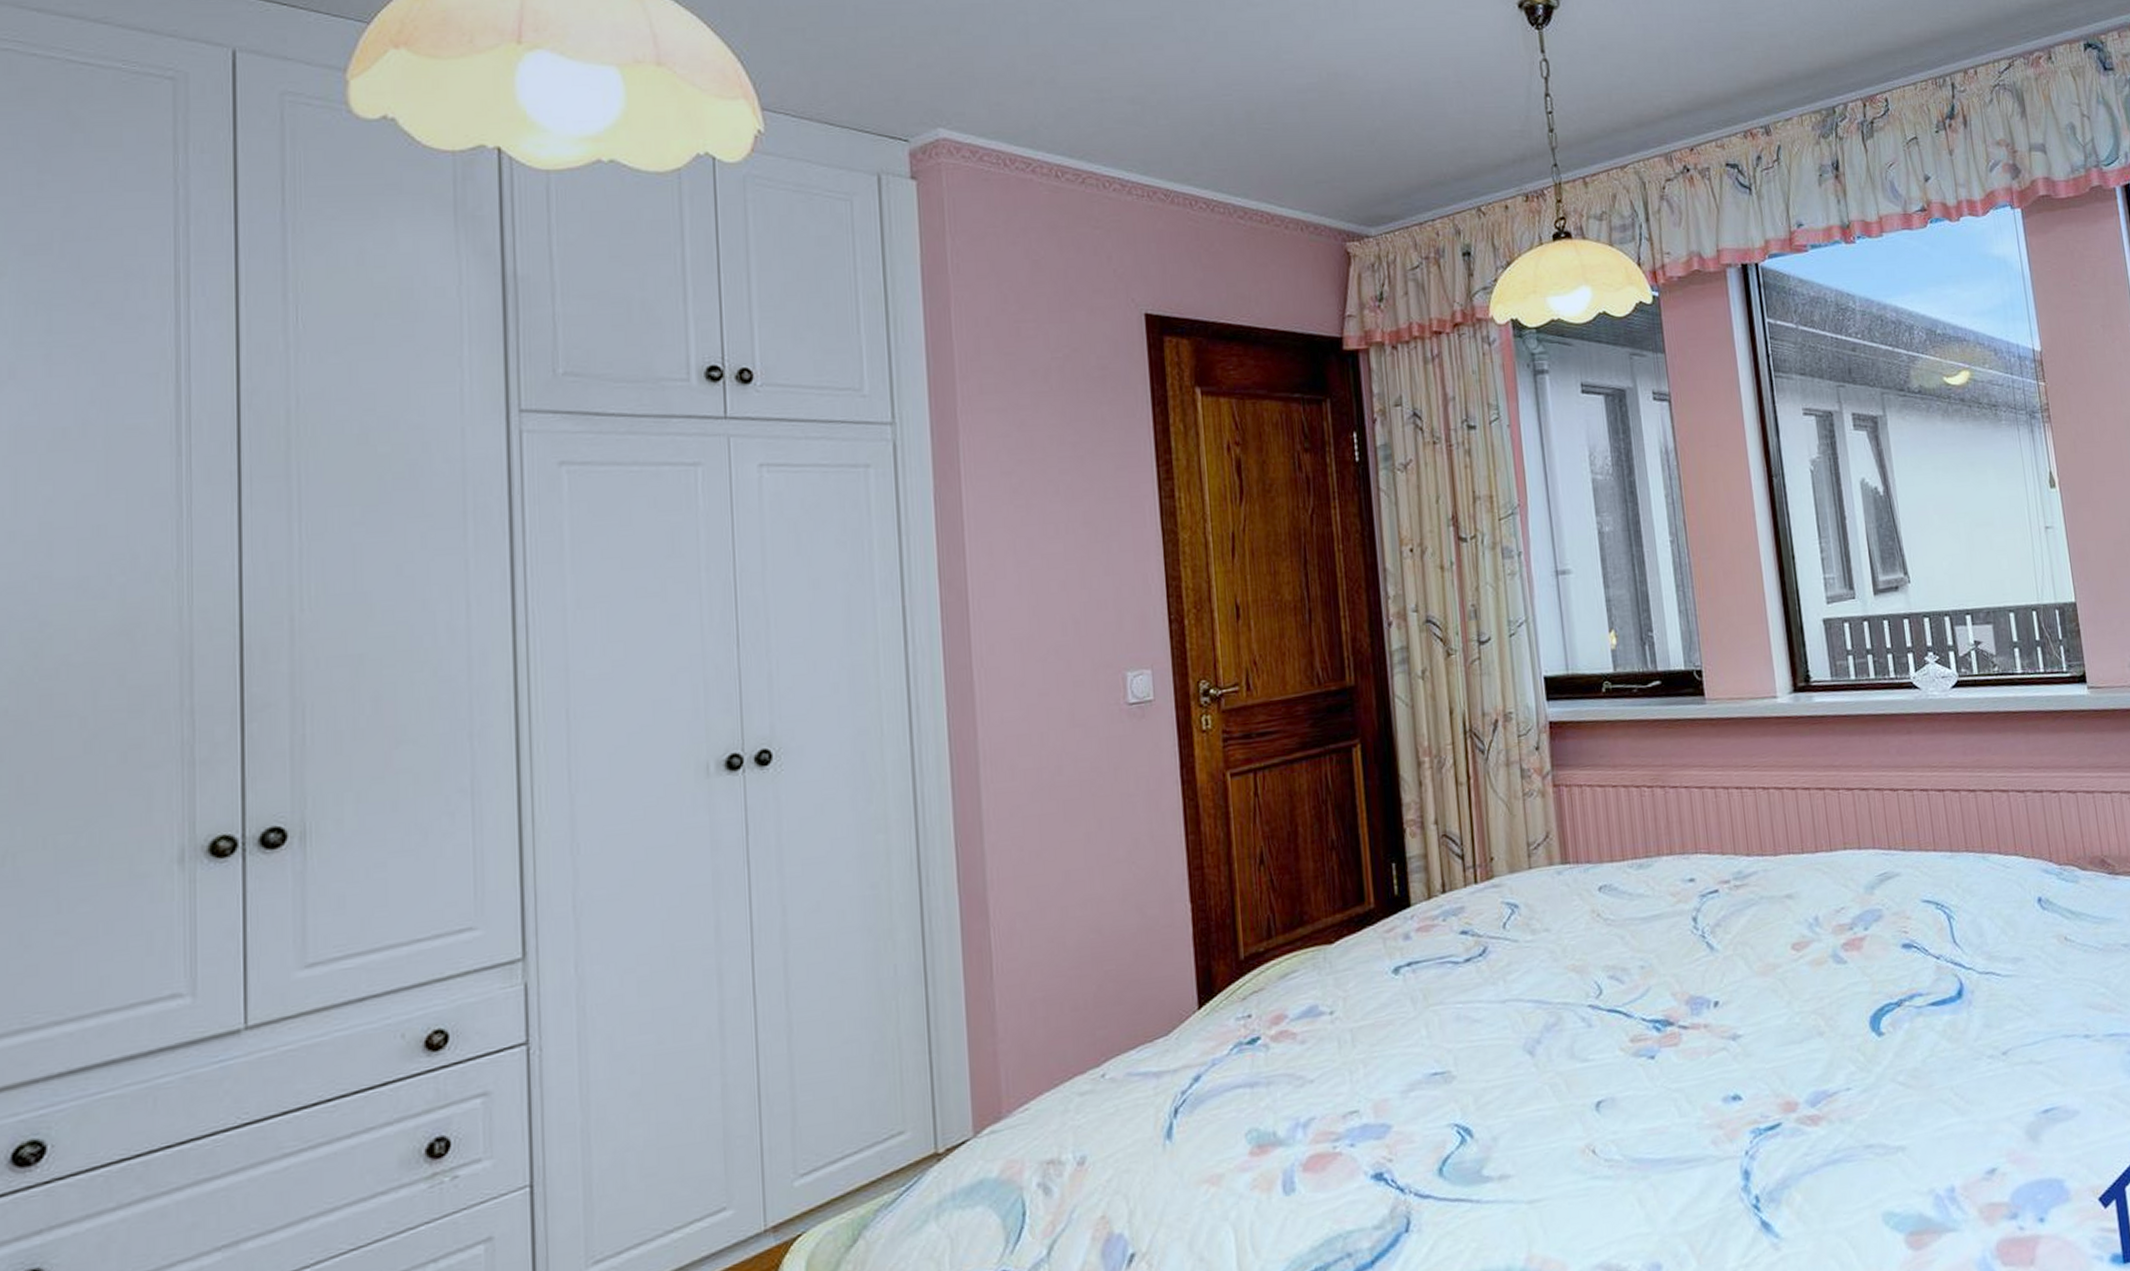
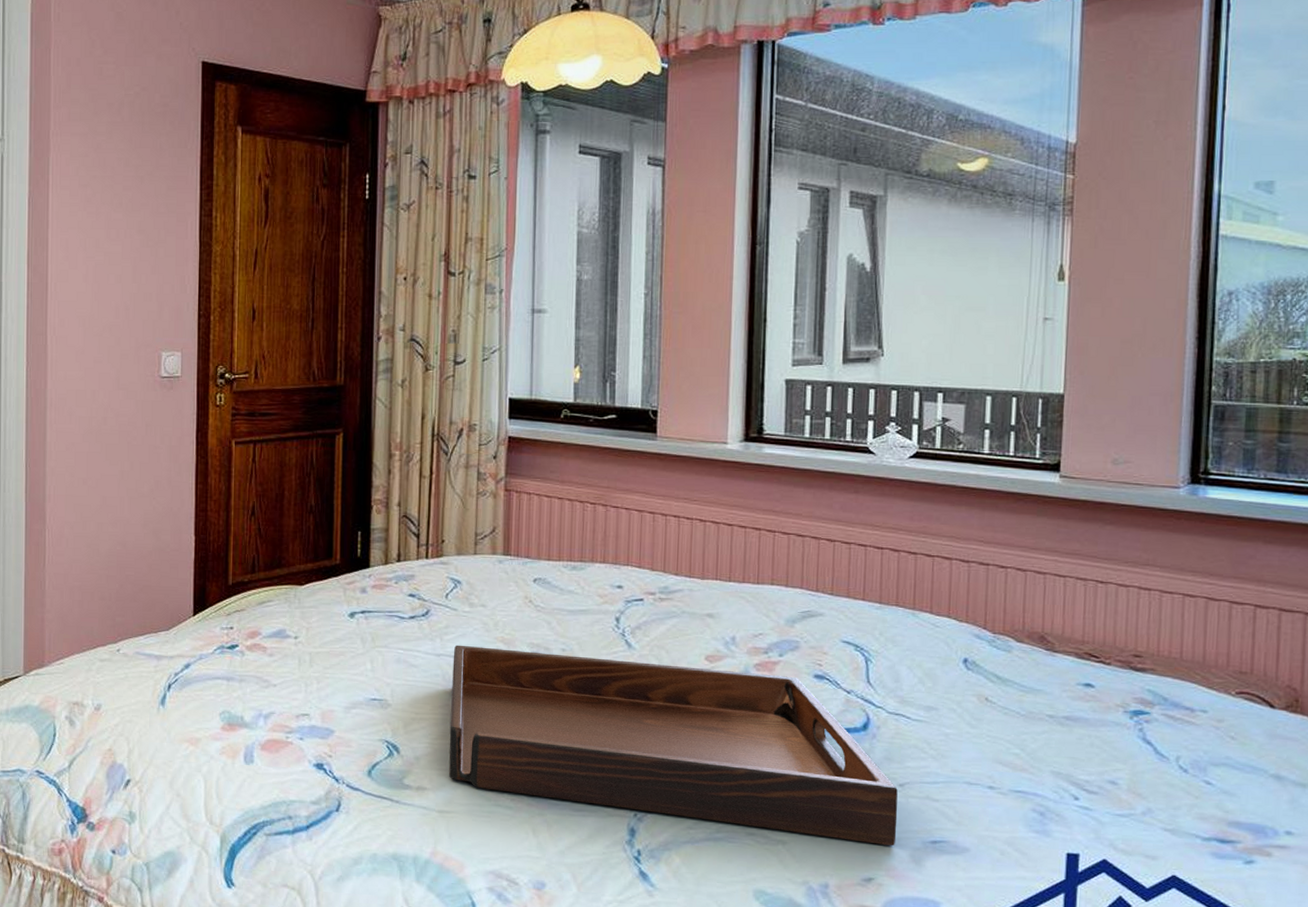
serving tray: none [1520,951,2010,1161] -> present [449,645,898,845]

